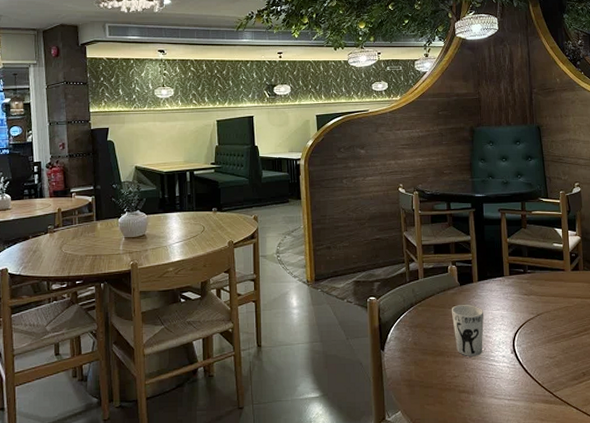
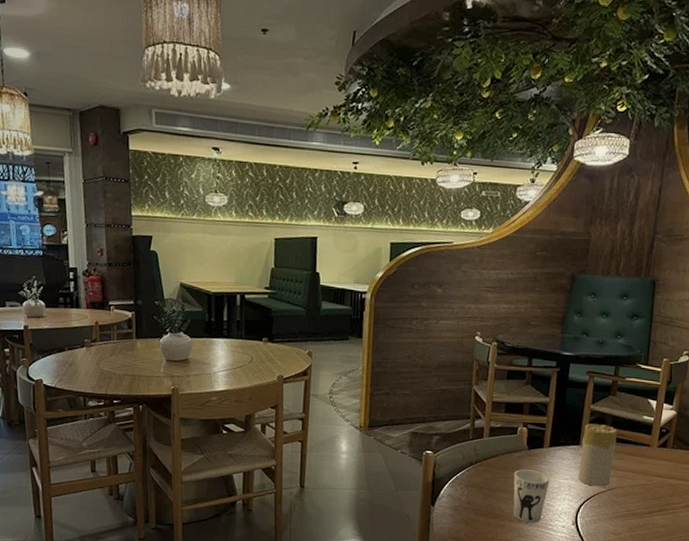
candle: none [505,255,537,314] -> present [578,423,617,487]

